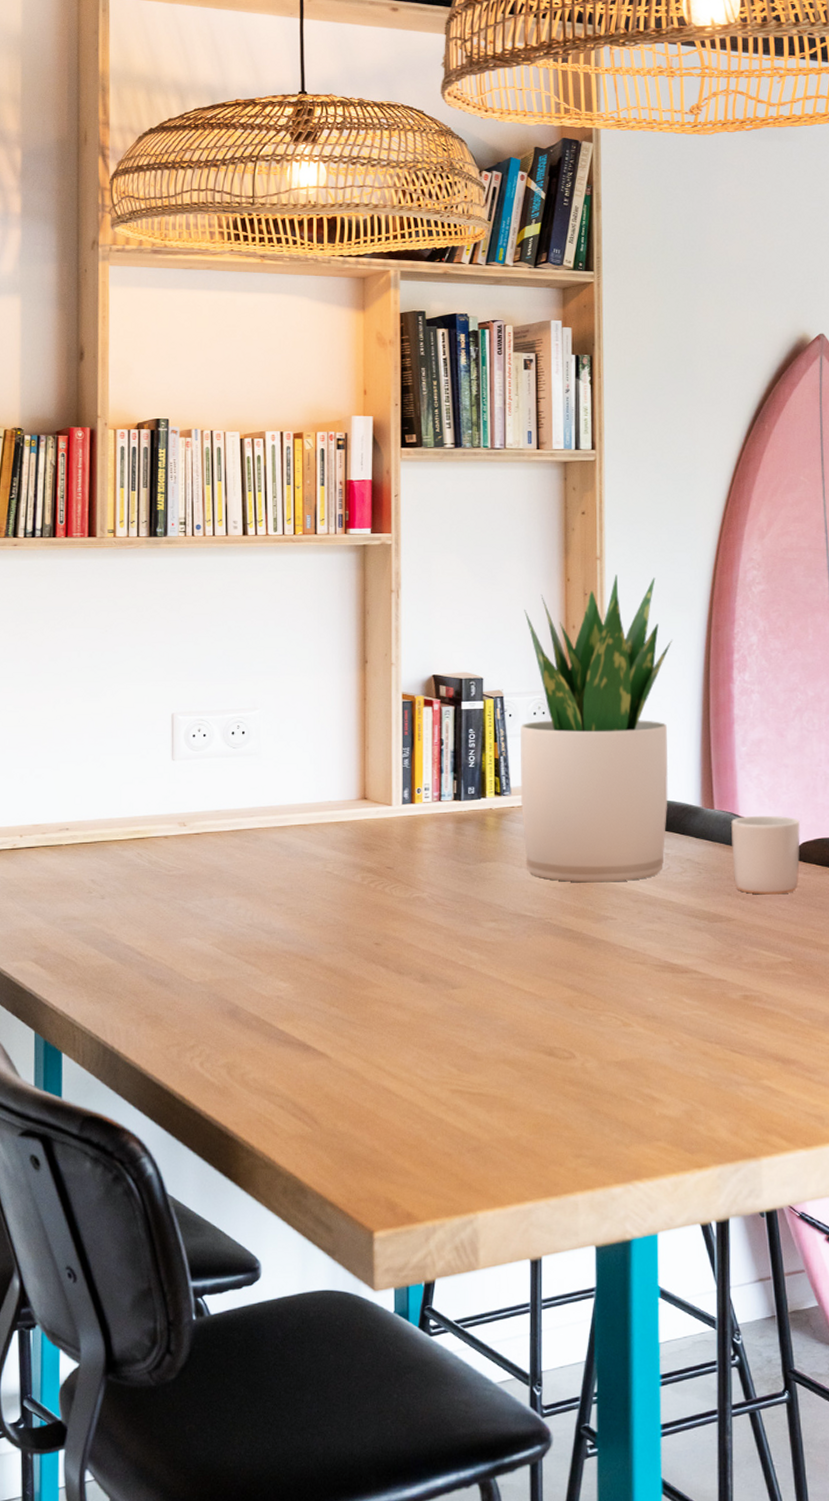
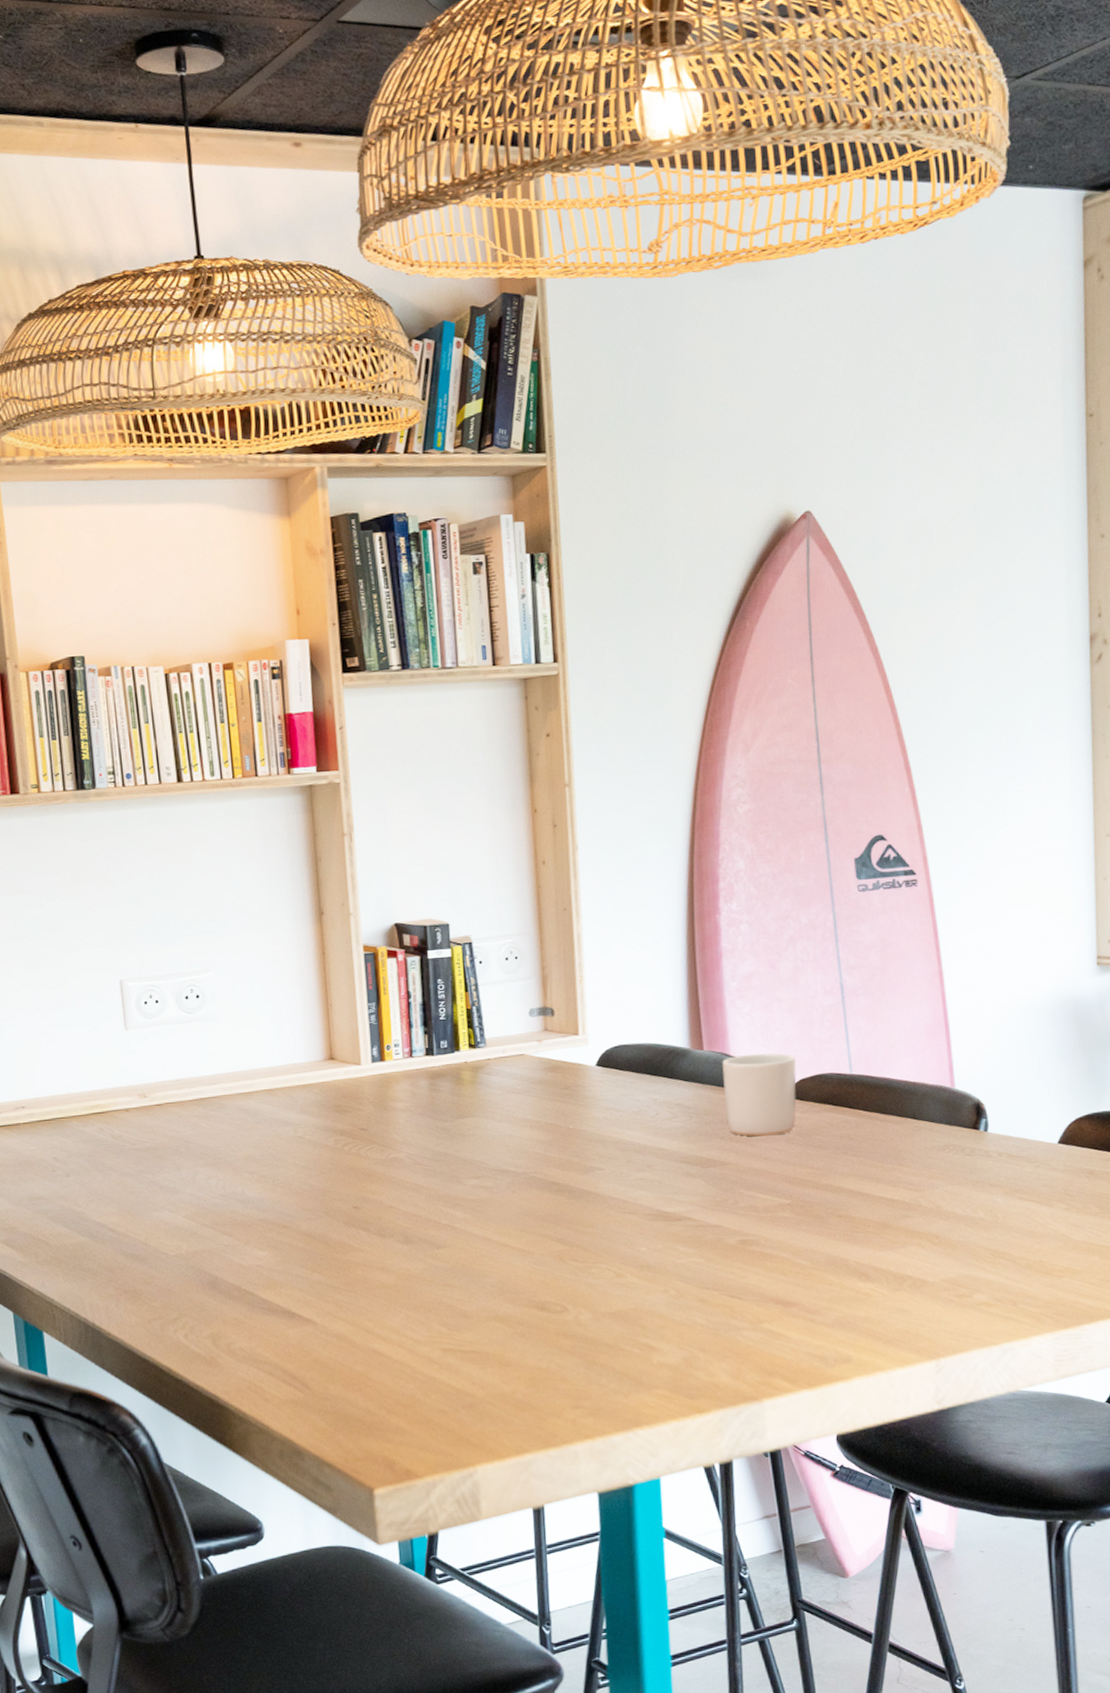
planter: present [520,574,672,883] -> none [489,802,654,1134]

